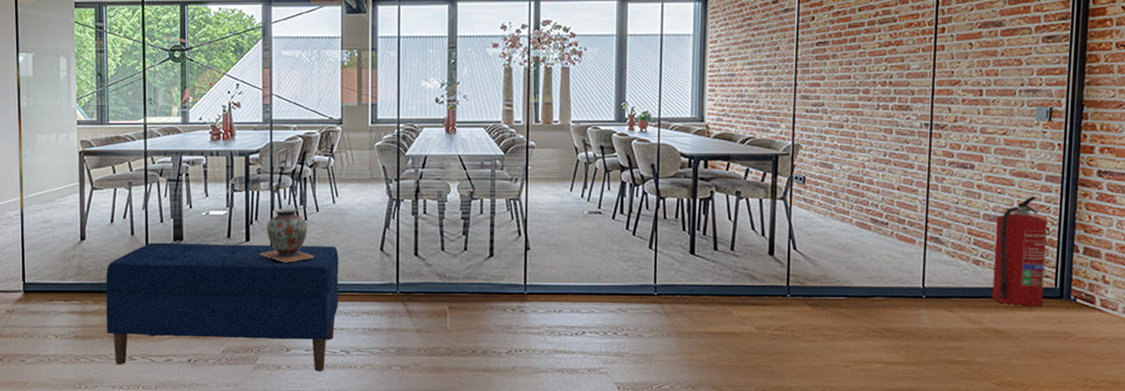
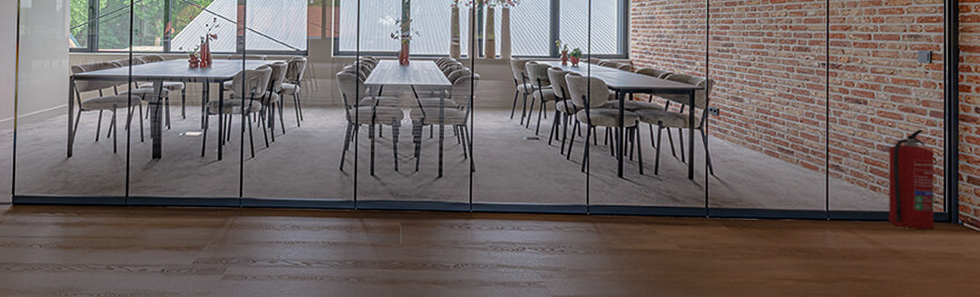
bench: present [105,242,339,371] -> none [88,160,302,282]
decorative vase: present [260,208,314,263] -> none [230,130,280,180]

